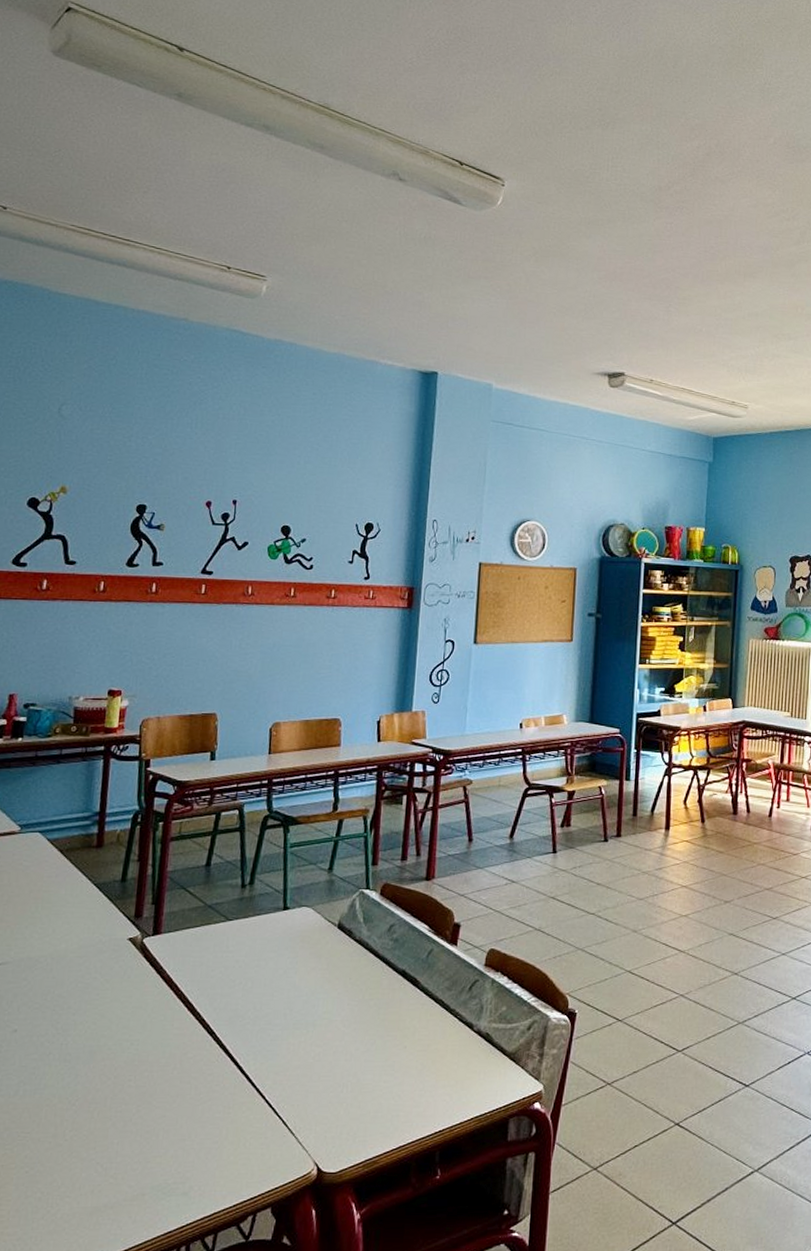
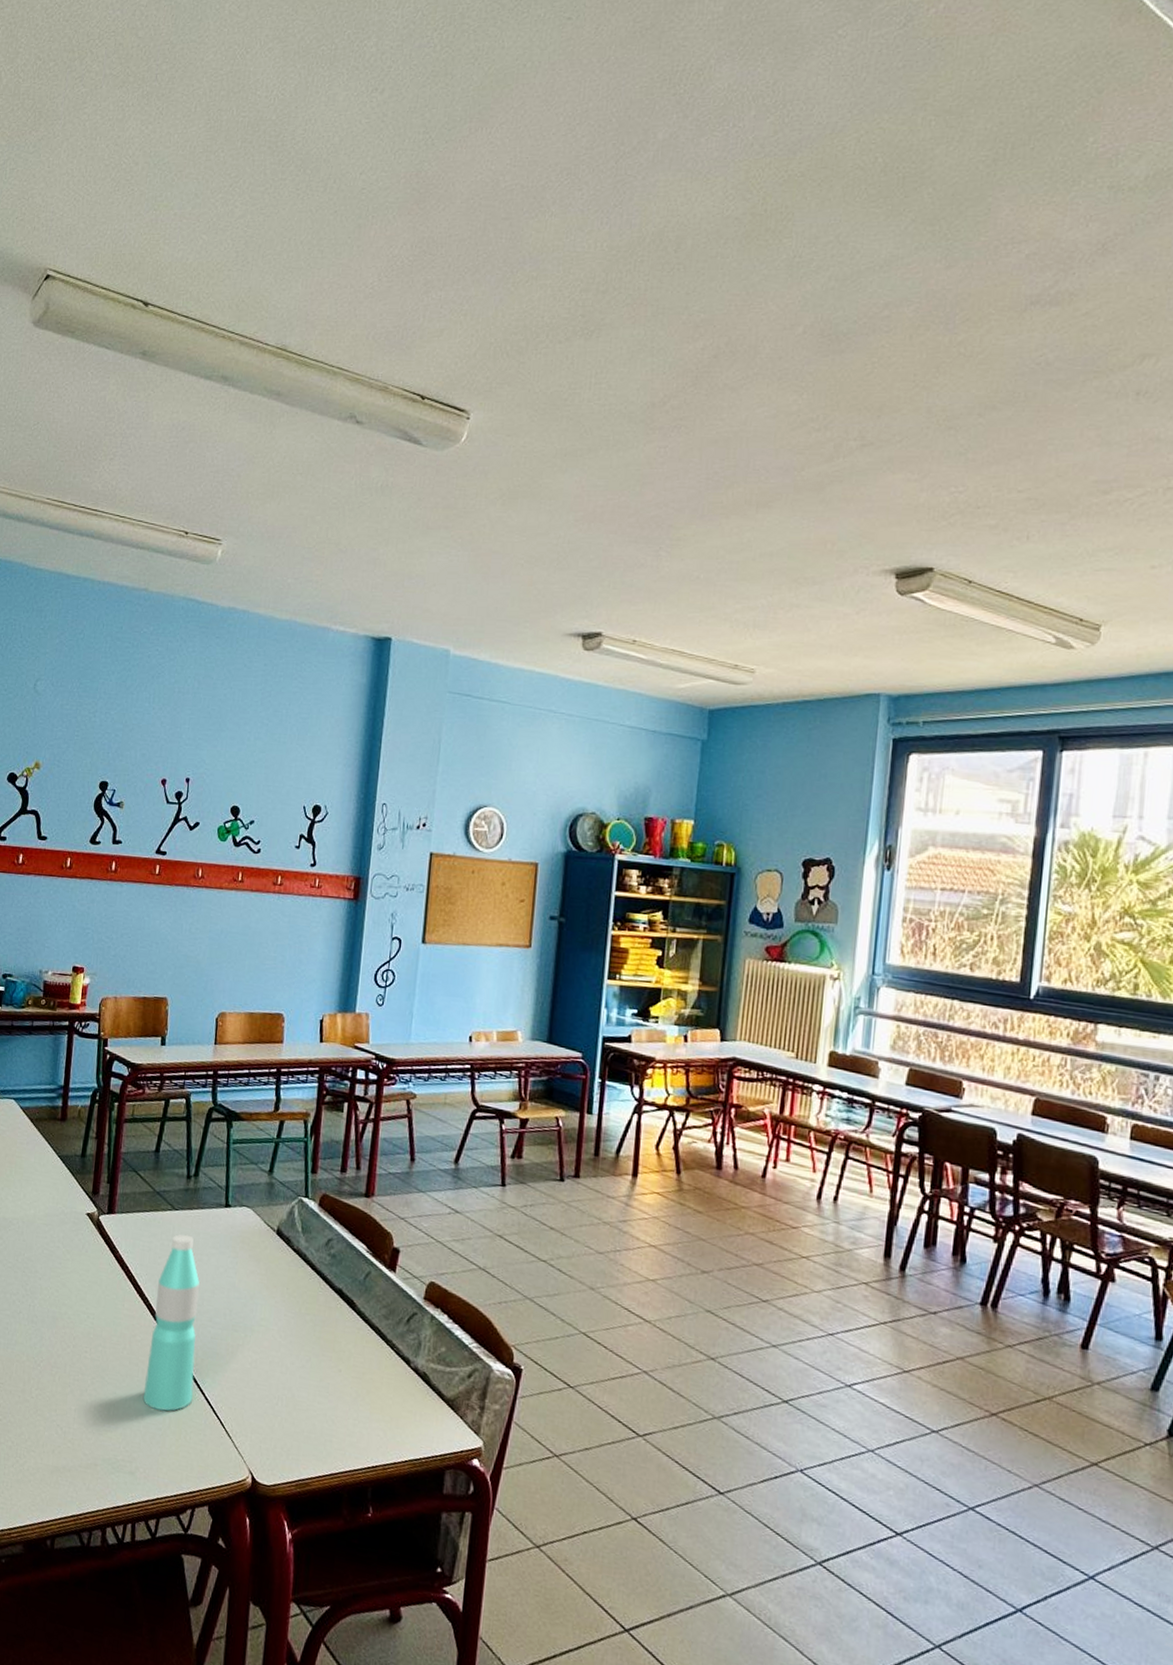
water bottle: none [196,943,257,1125] -> present [143,1234,200,1411]

